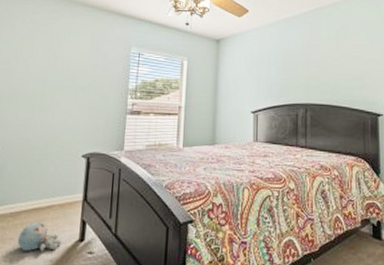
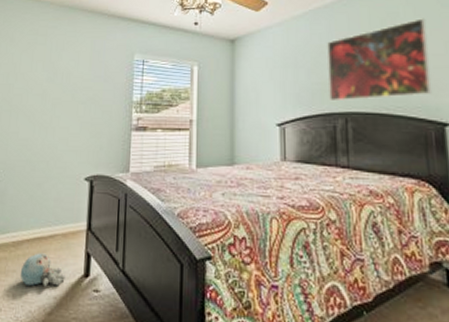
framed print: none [294,32,371,95] -> present [327,18,432,102]

